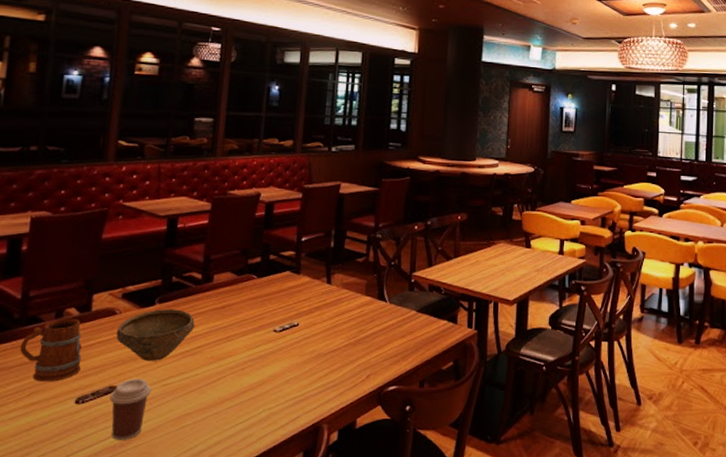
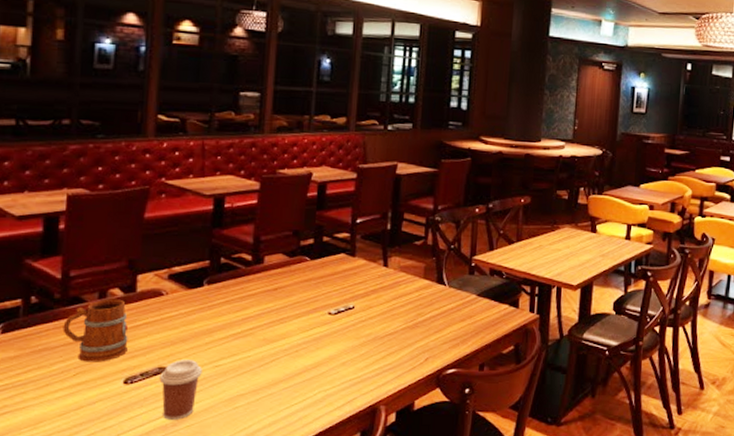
bowl: present [116,309,196,361] -> none [163,290,247,342]

